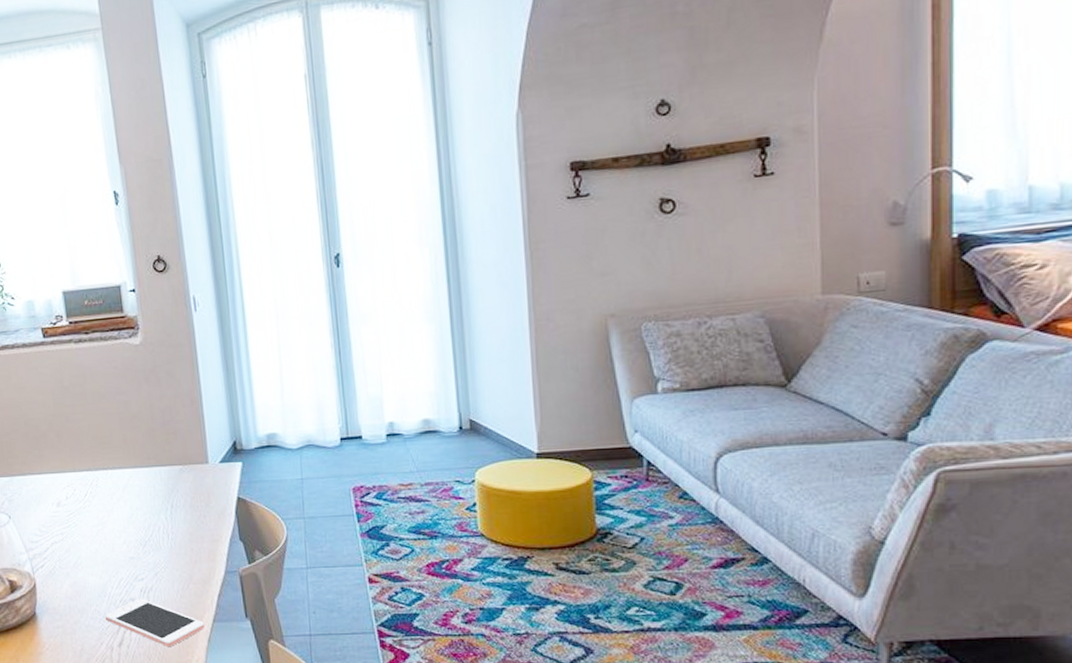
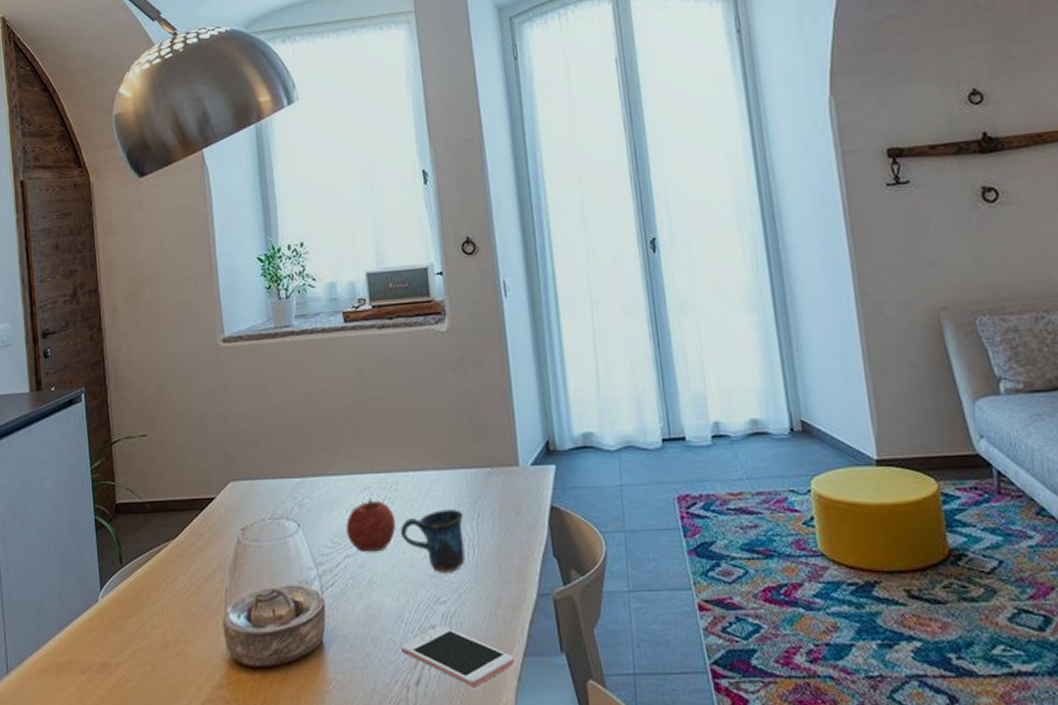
fruit: none [52,493,98,539] -> present [346,498,396,552]
mug: none [101,502,161,555] -> present [400,509,466,573]

